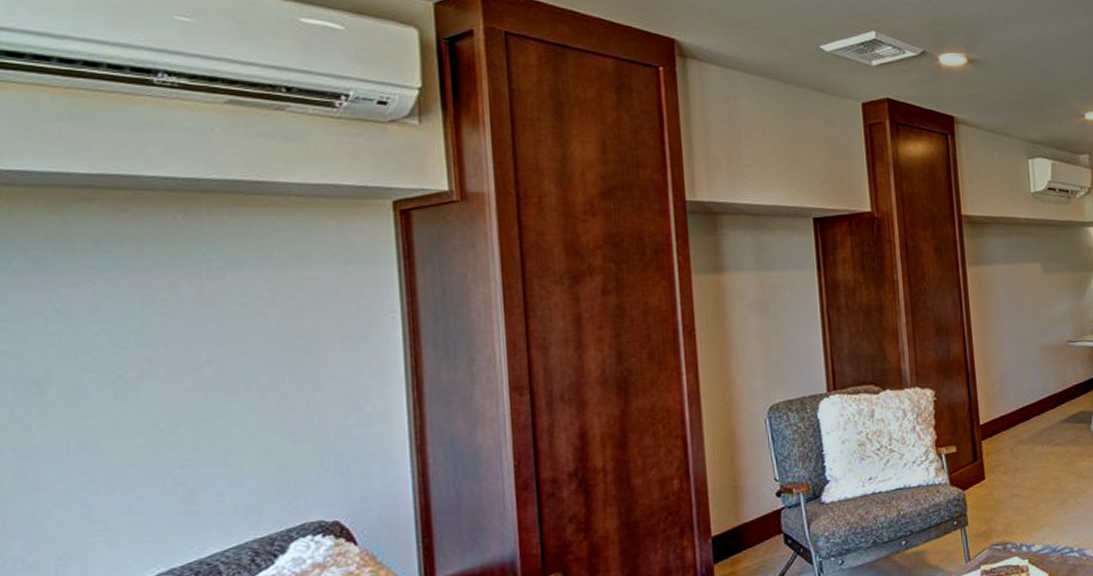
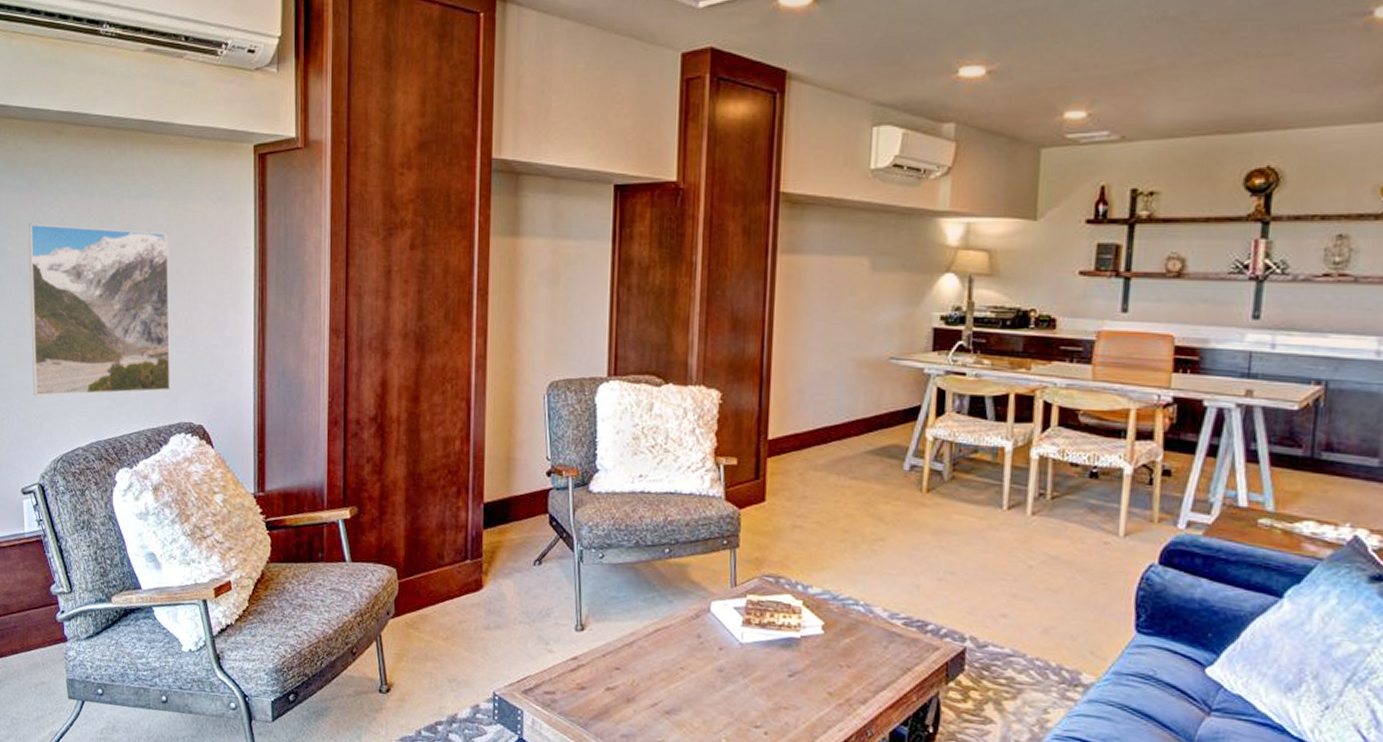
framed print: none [35,305,287,531] -> present [28,223,171,396]

